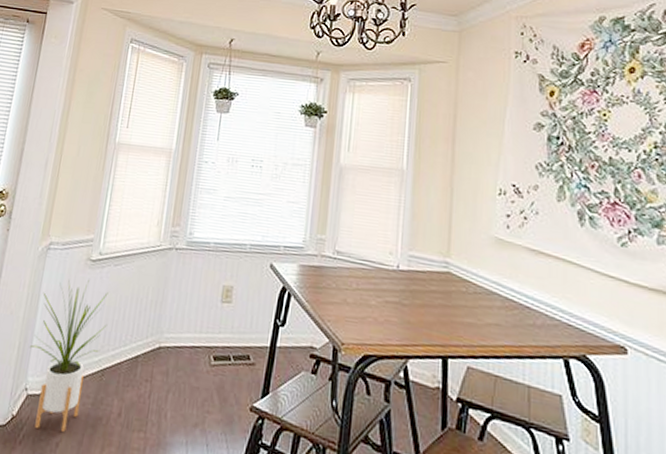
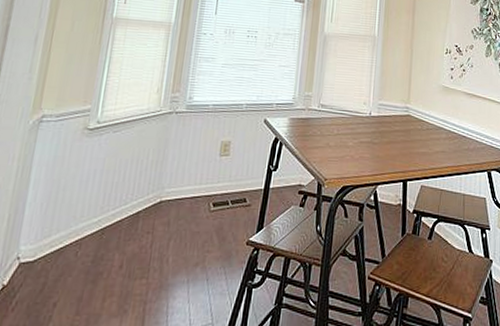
house plant: present [29,280,108,432] -> none [20,148,107,294]

